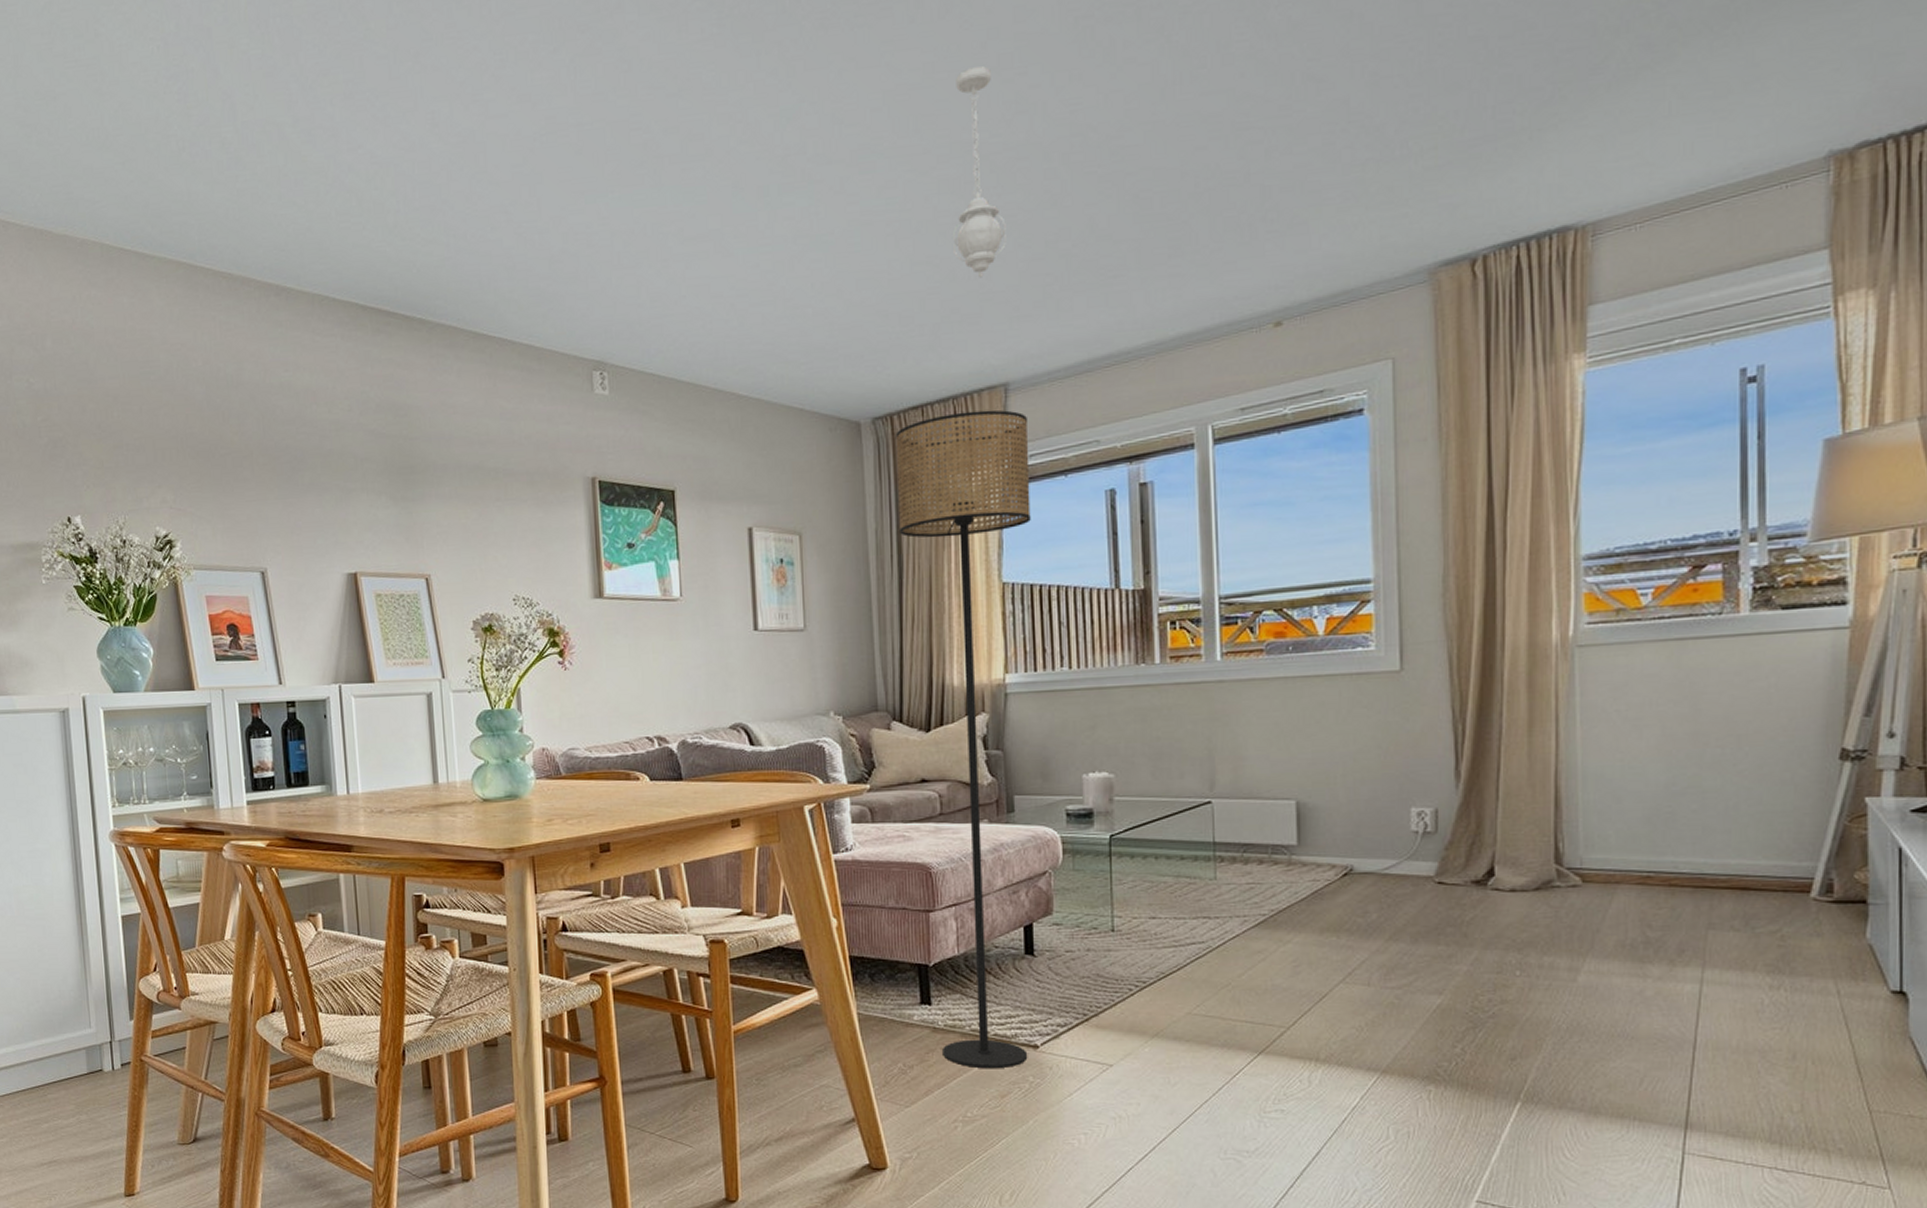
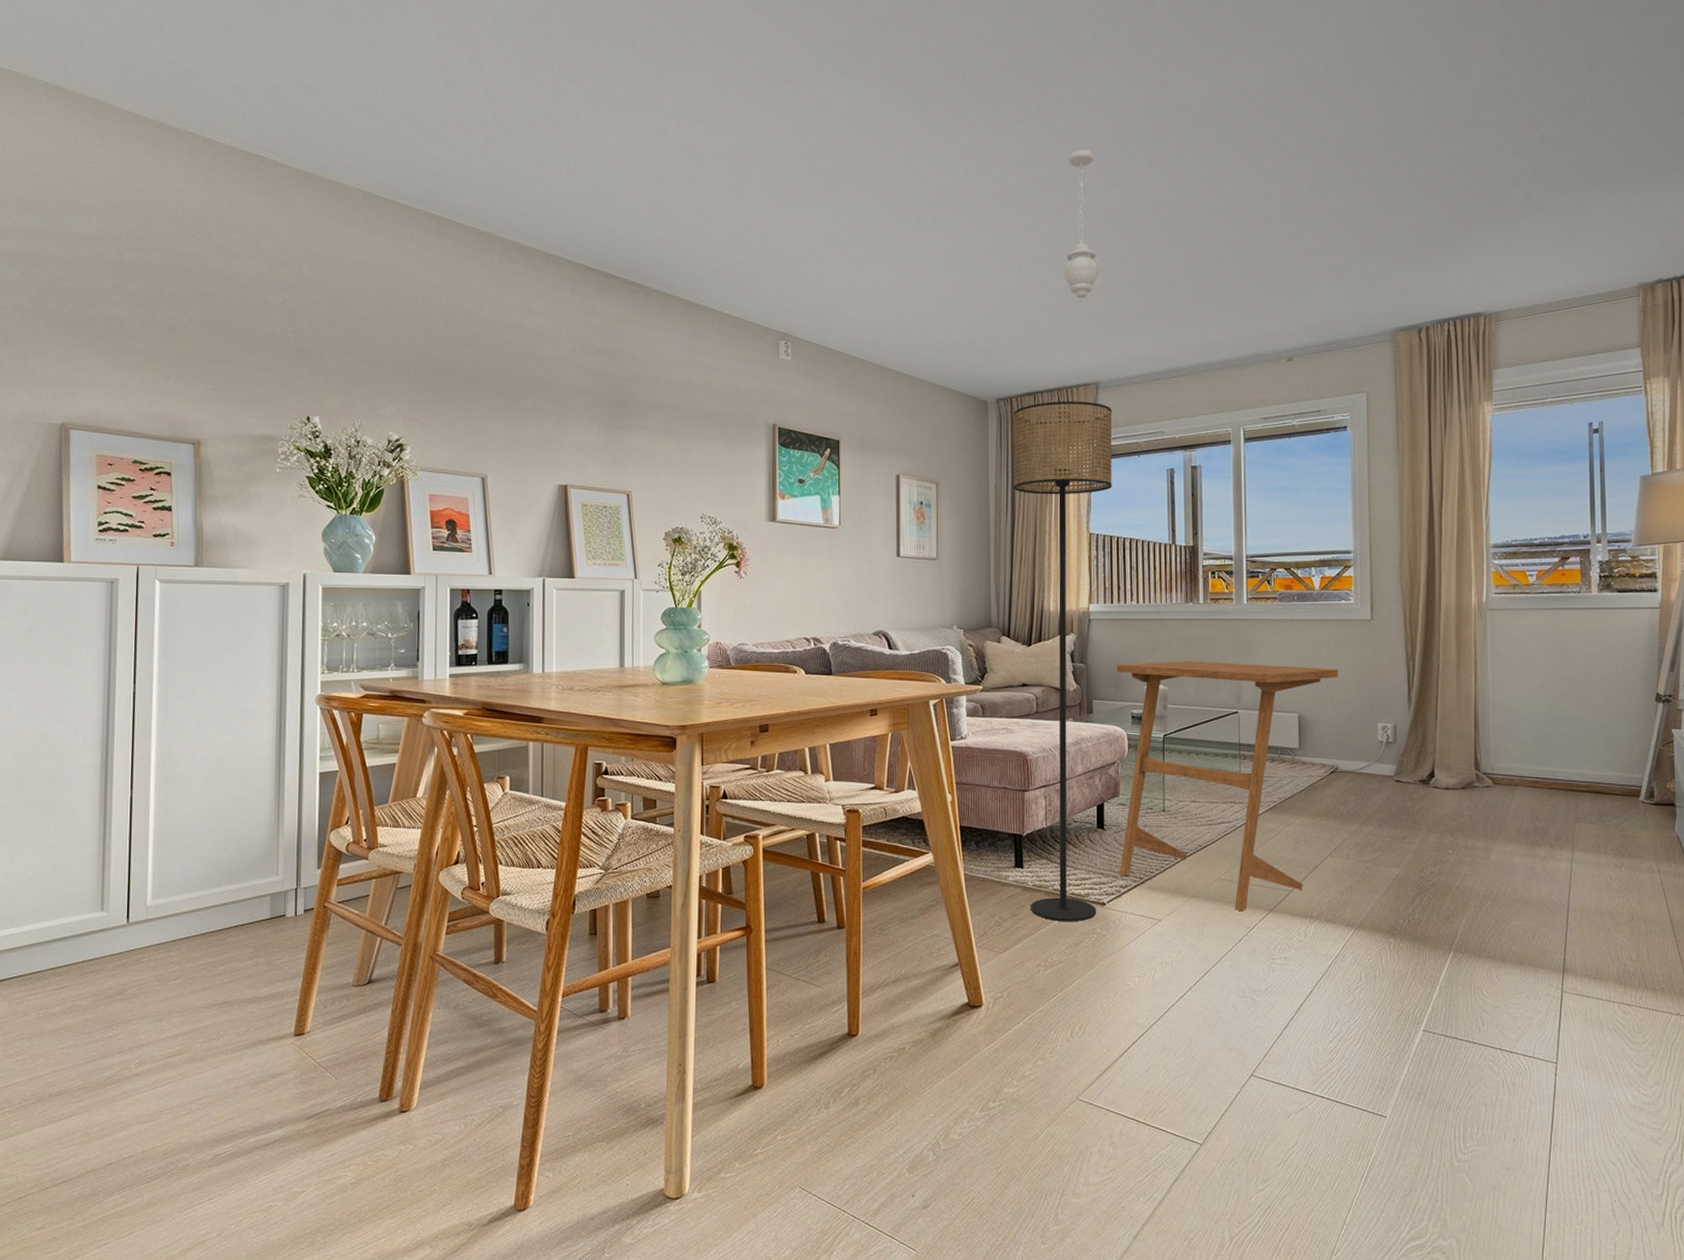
side table: none [1044,738,1353,1054] -> present [1116,661,1338,912]

